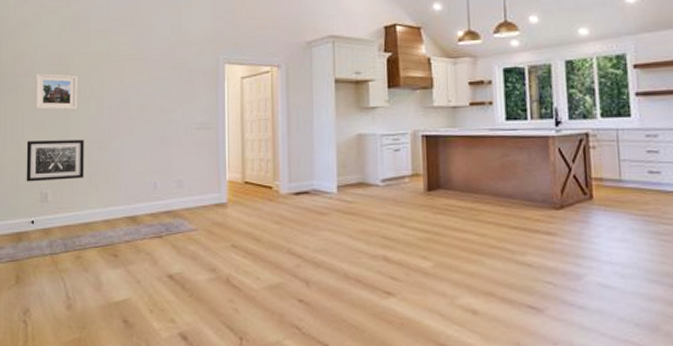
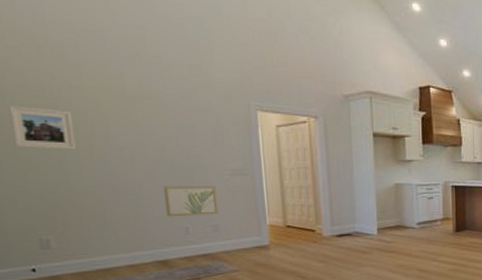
wall art: present [26,139,84,182] -> none [9,182,96,228]
wall art: none [140,140,183,172] -> present [163,186,218,217]

